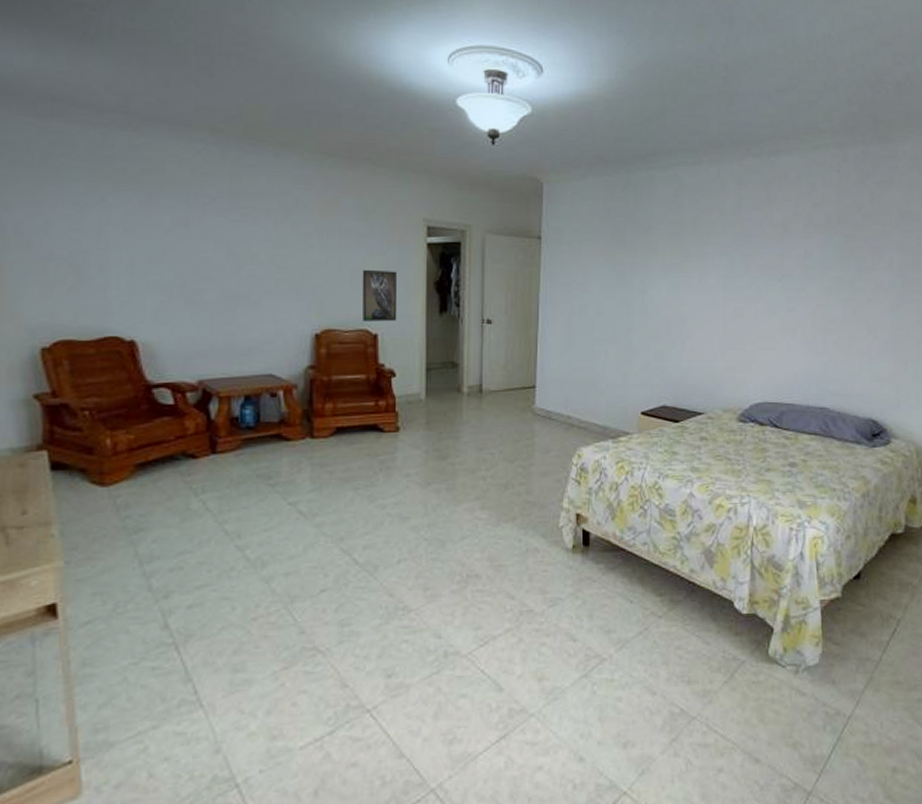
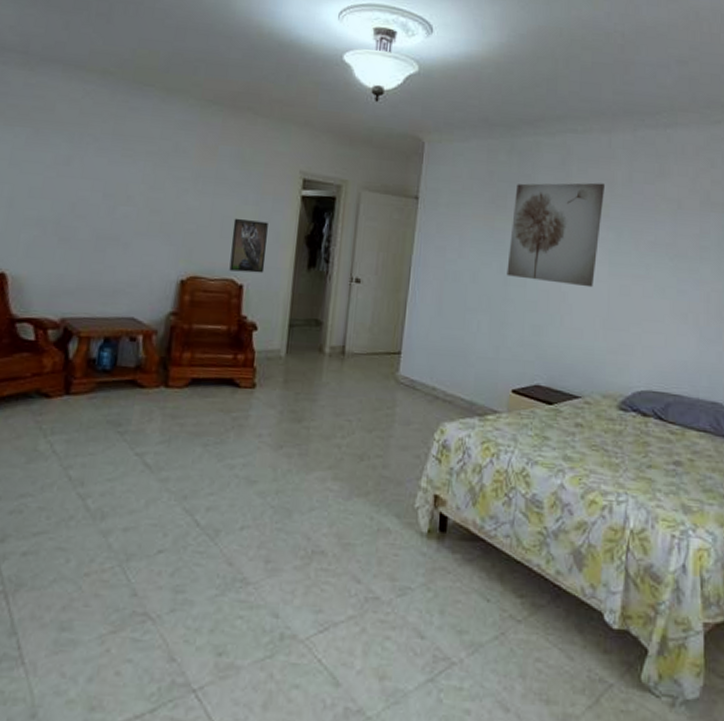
wall art: none [629,212,716,312] -> present [506,182,605,288]

